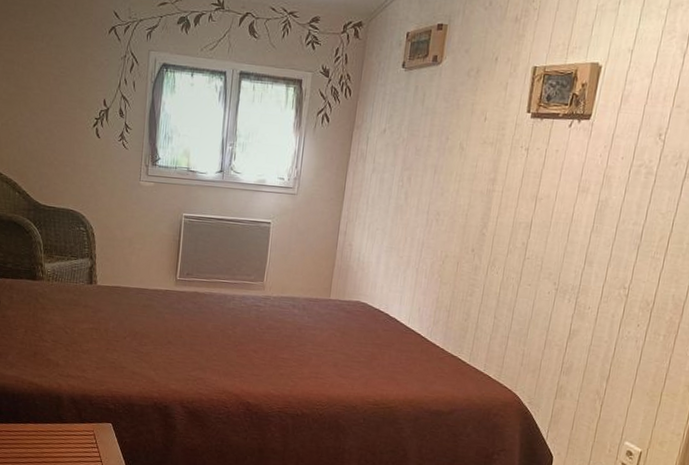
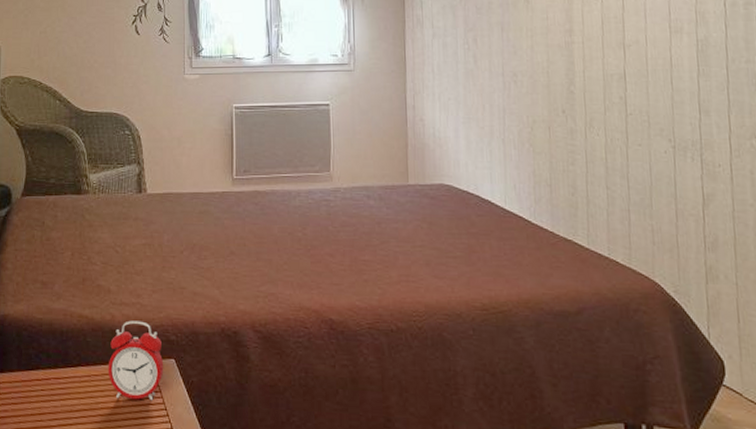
alarm clock: none [53,390,102,454] -> present [108,320,164,401]

